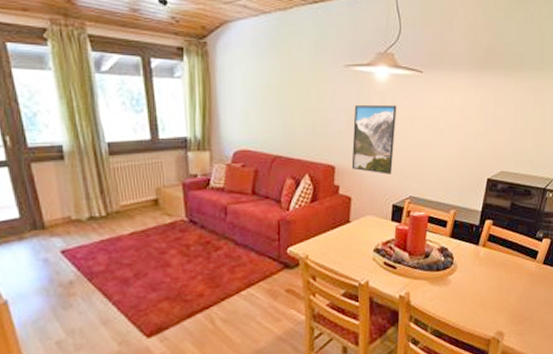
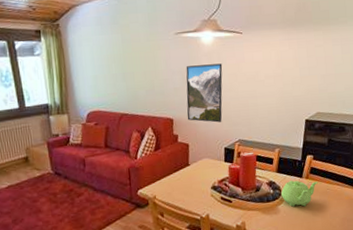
teapot: none [454,248,496,279] -> present [281,180,318,207]

